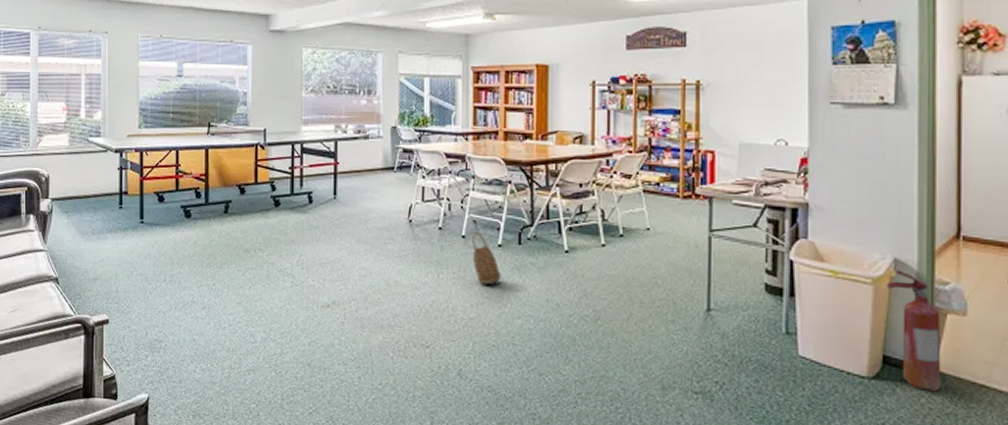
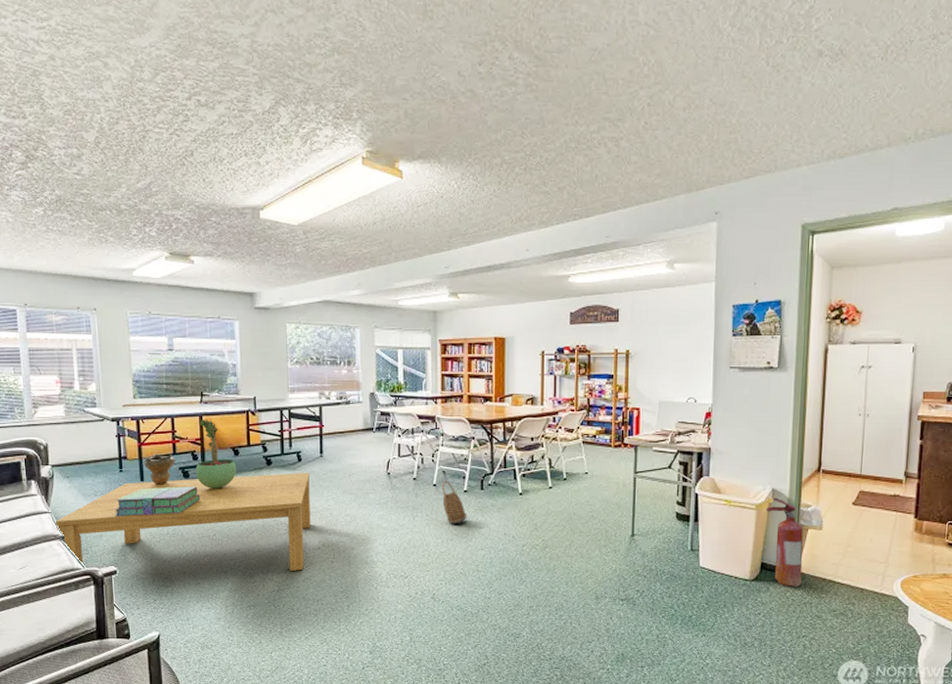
coffee table: none [50,215,322,332] -> present [55,472,311,571]
stack of books: none [111,227,202,259] -> present [115,486,201,517]
decorative bowl: none [145,190,178,225] -> present [144,453,176,485]
potted plant: none [198,152,242,231] -> present [195,419,237,489]

